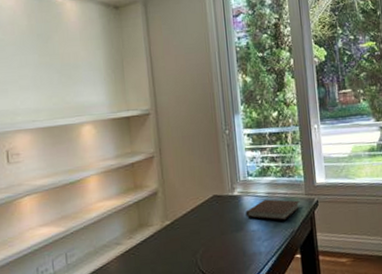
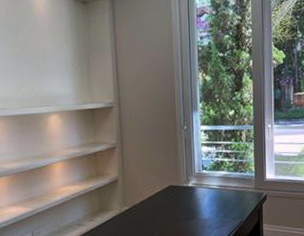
notebook: present [246,199,300,221] -> none [198,191,249,212]

